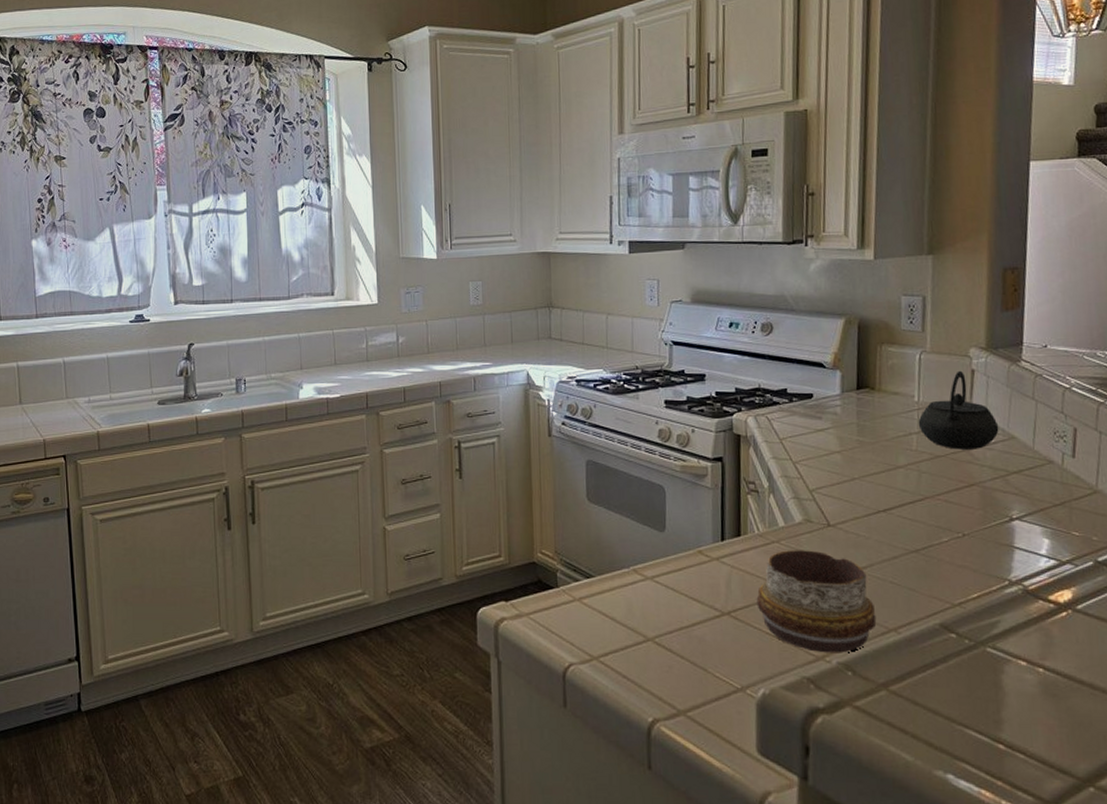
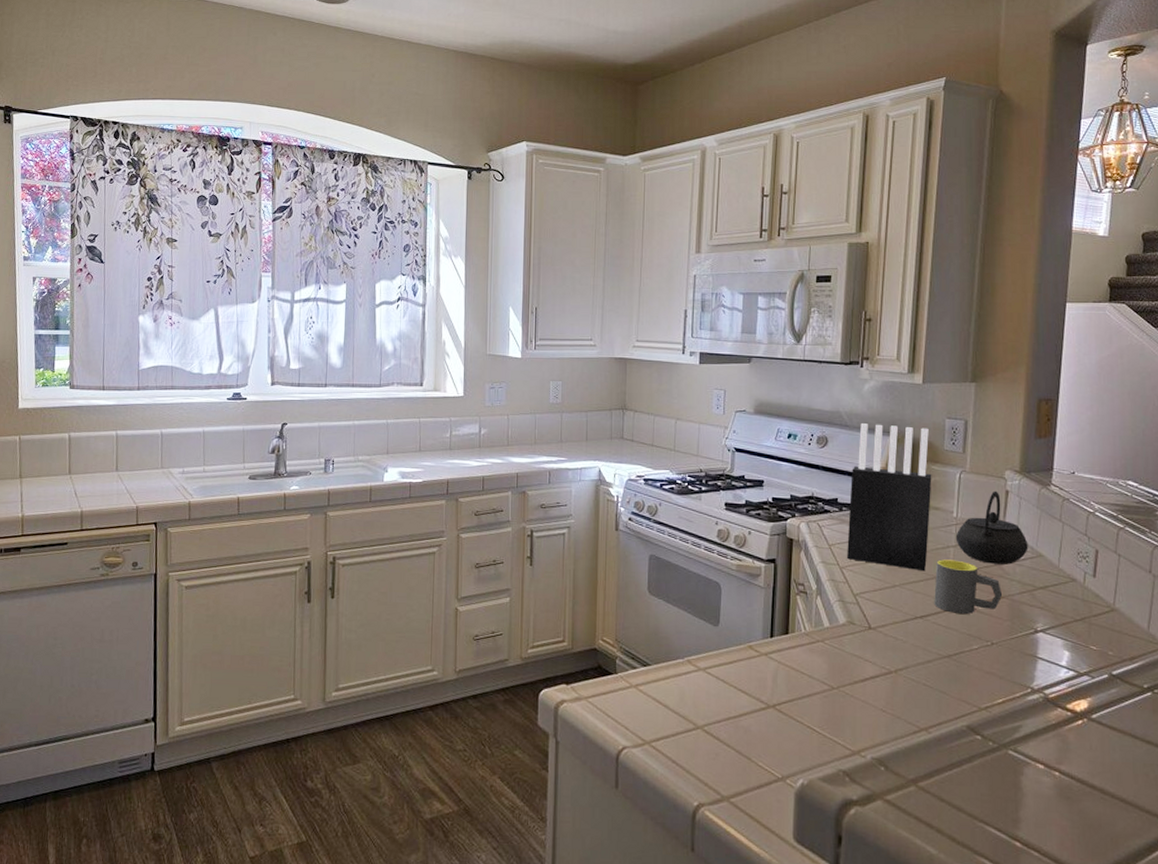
decorative bowl: present [756,550,877,653] -> none [800,649,909,749]
knife block: none [799,306,890,462] -> present [847,423,932,572]
mug: none [897,447,972,506] -> present [934,559,1002,615]

